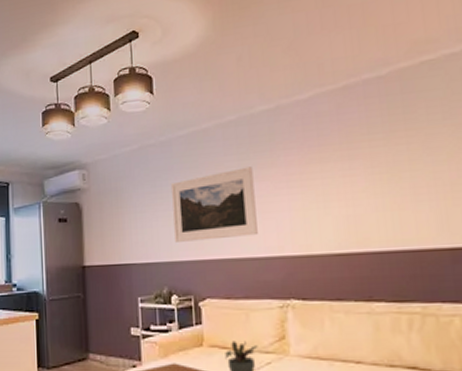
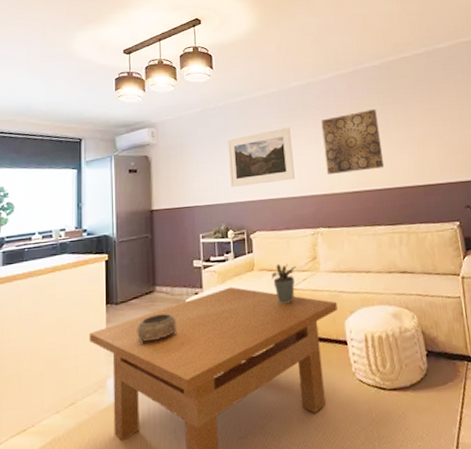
wall art: none [296,138,389,231] -> present [321,108,385,175]

